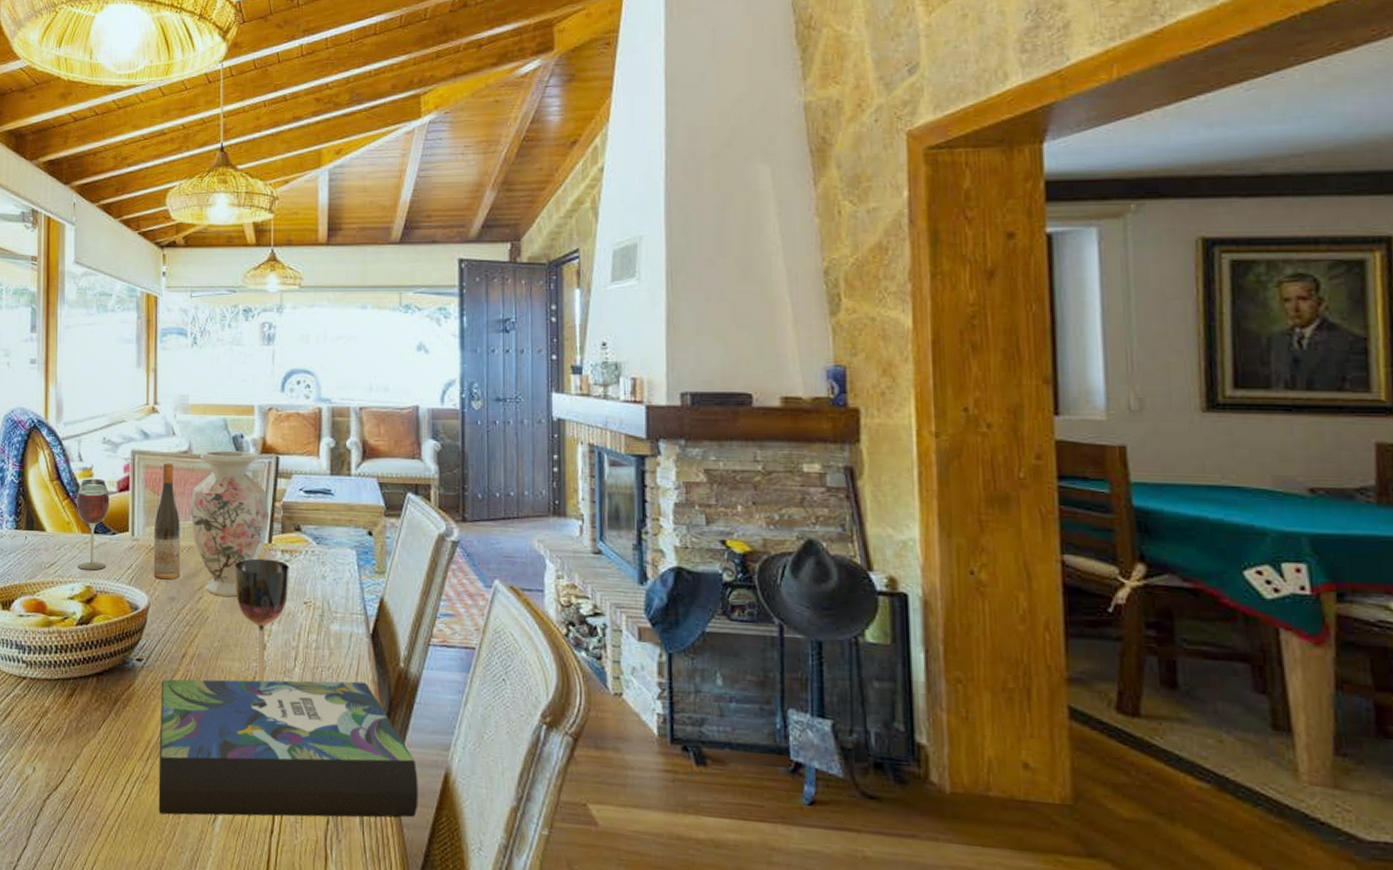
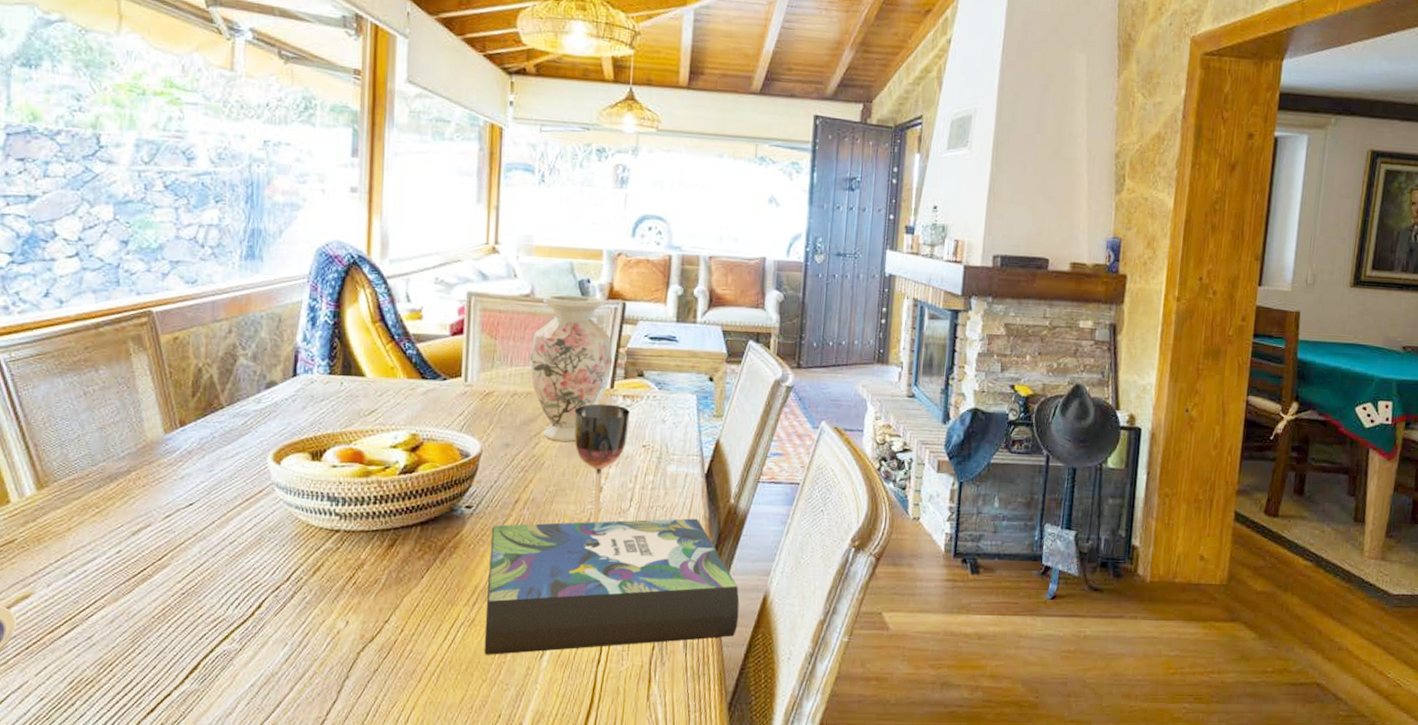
wineglass: present [76,479,110,572] -> none [401,321,441,419]
wine bottle: present [153,462,181,581] -> none [487,306,519,427]

